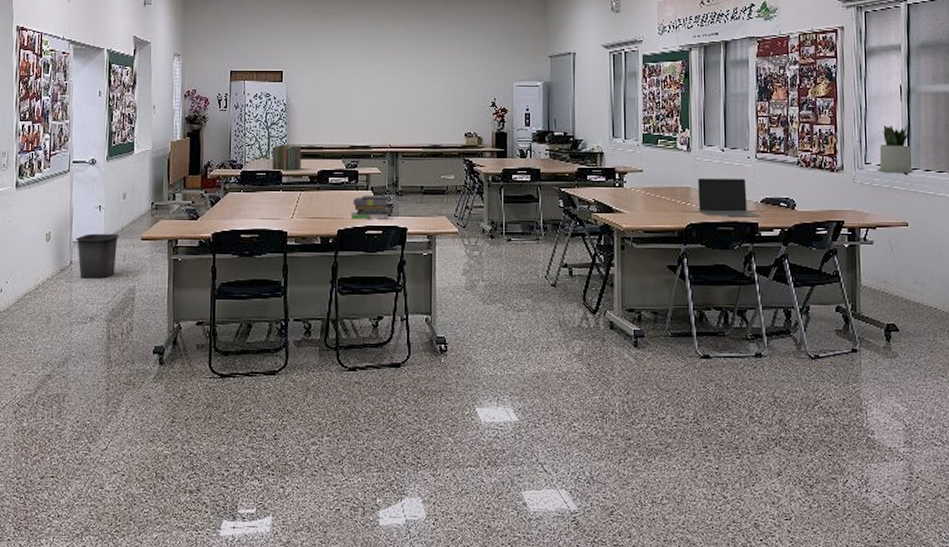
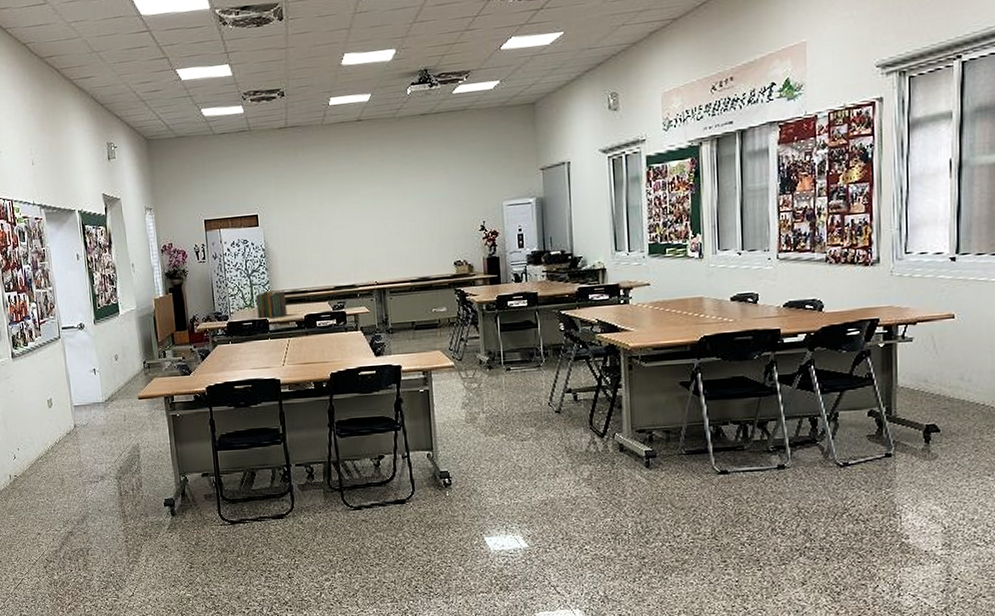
waste bin: present [76,233,119,279] -> none [76,395,118,441]
books: present [350,195,390,220] -> none [341,333,382,363]
laptop: present [698,178,759,217] -> none [712,282,782,327]
planter: present [877,125,914,174] -> none [919,205,964,262]

